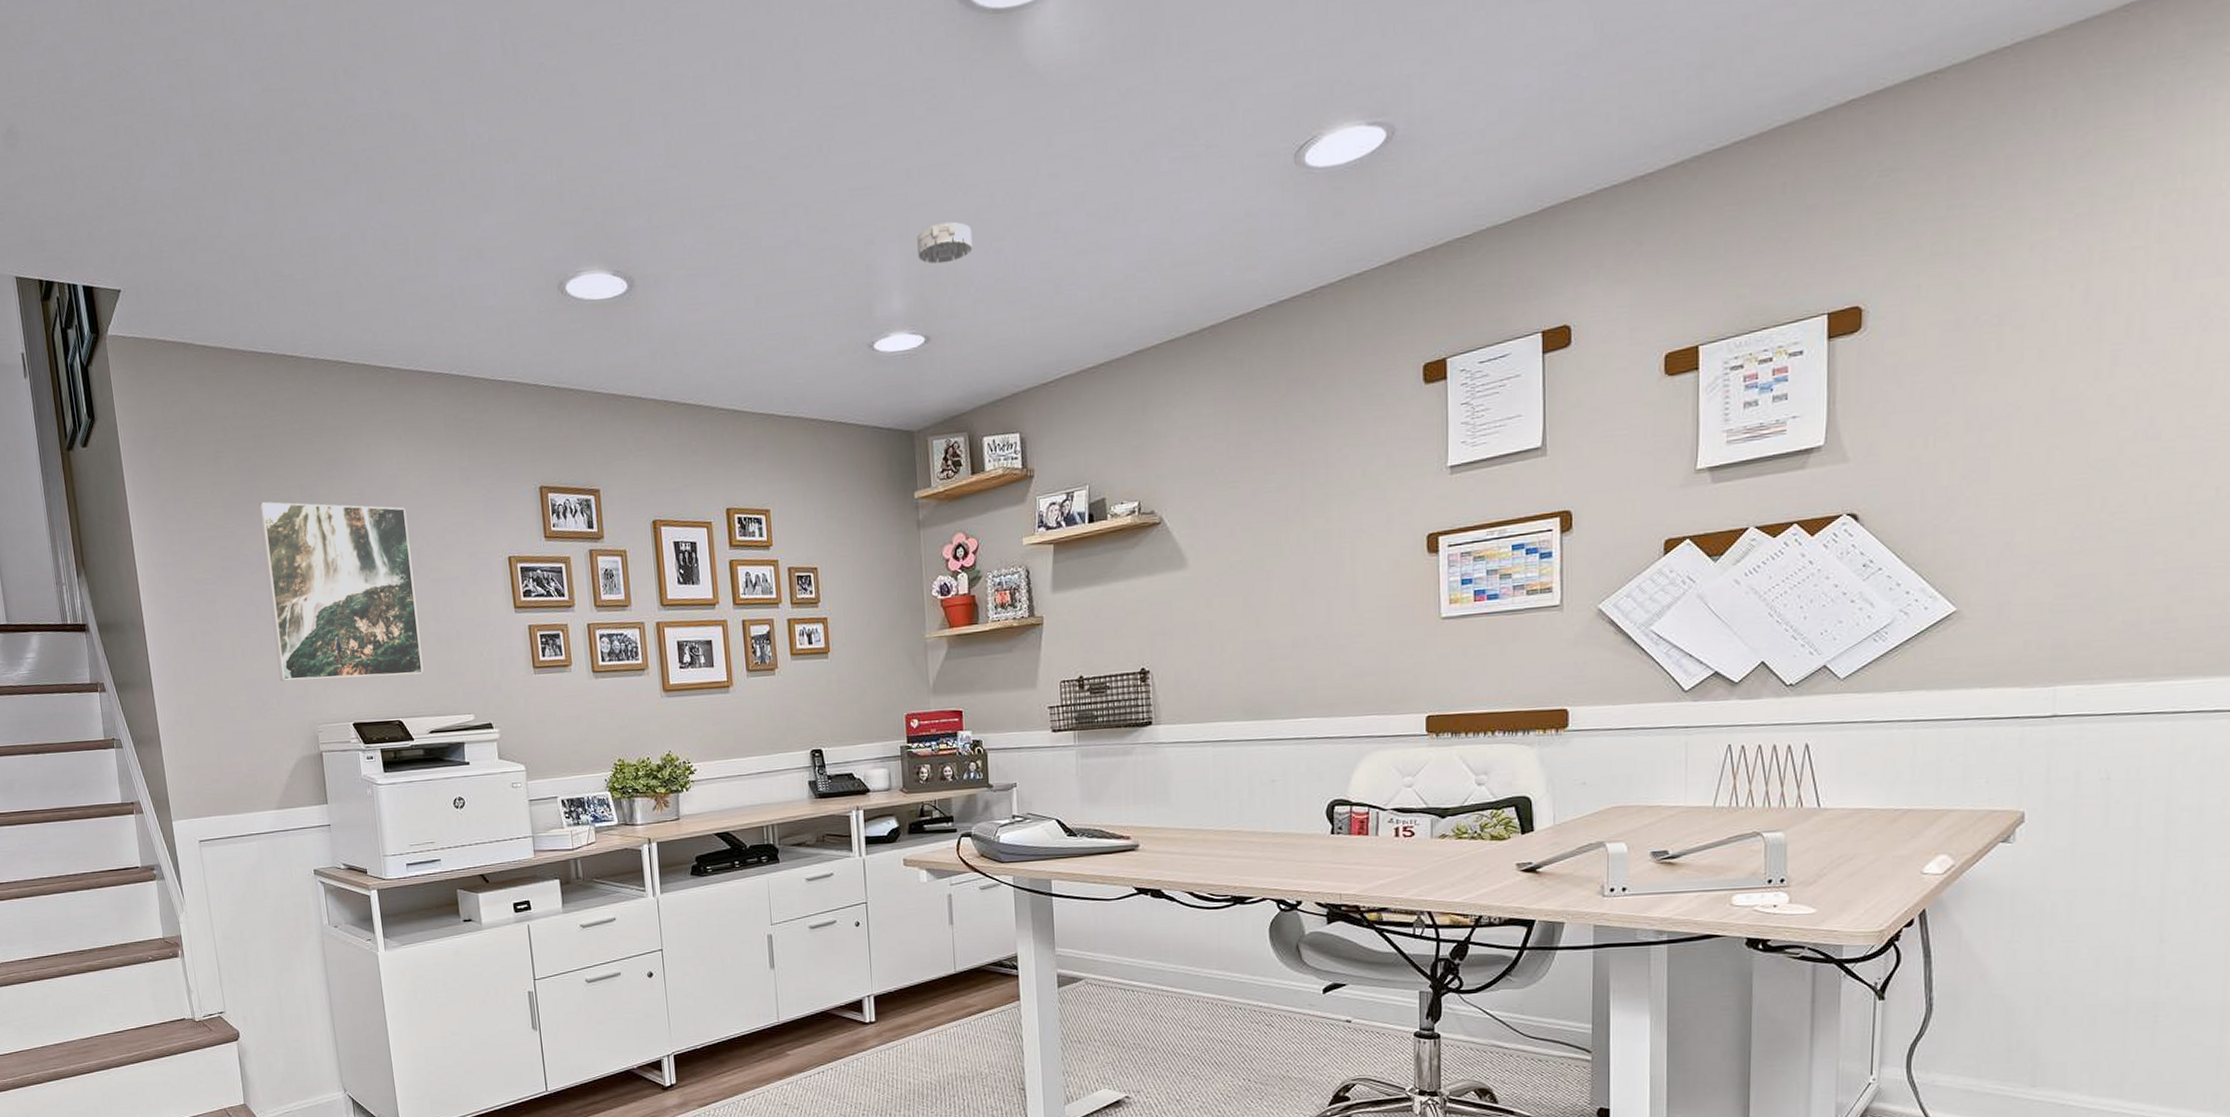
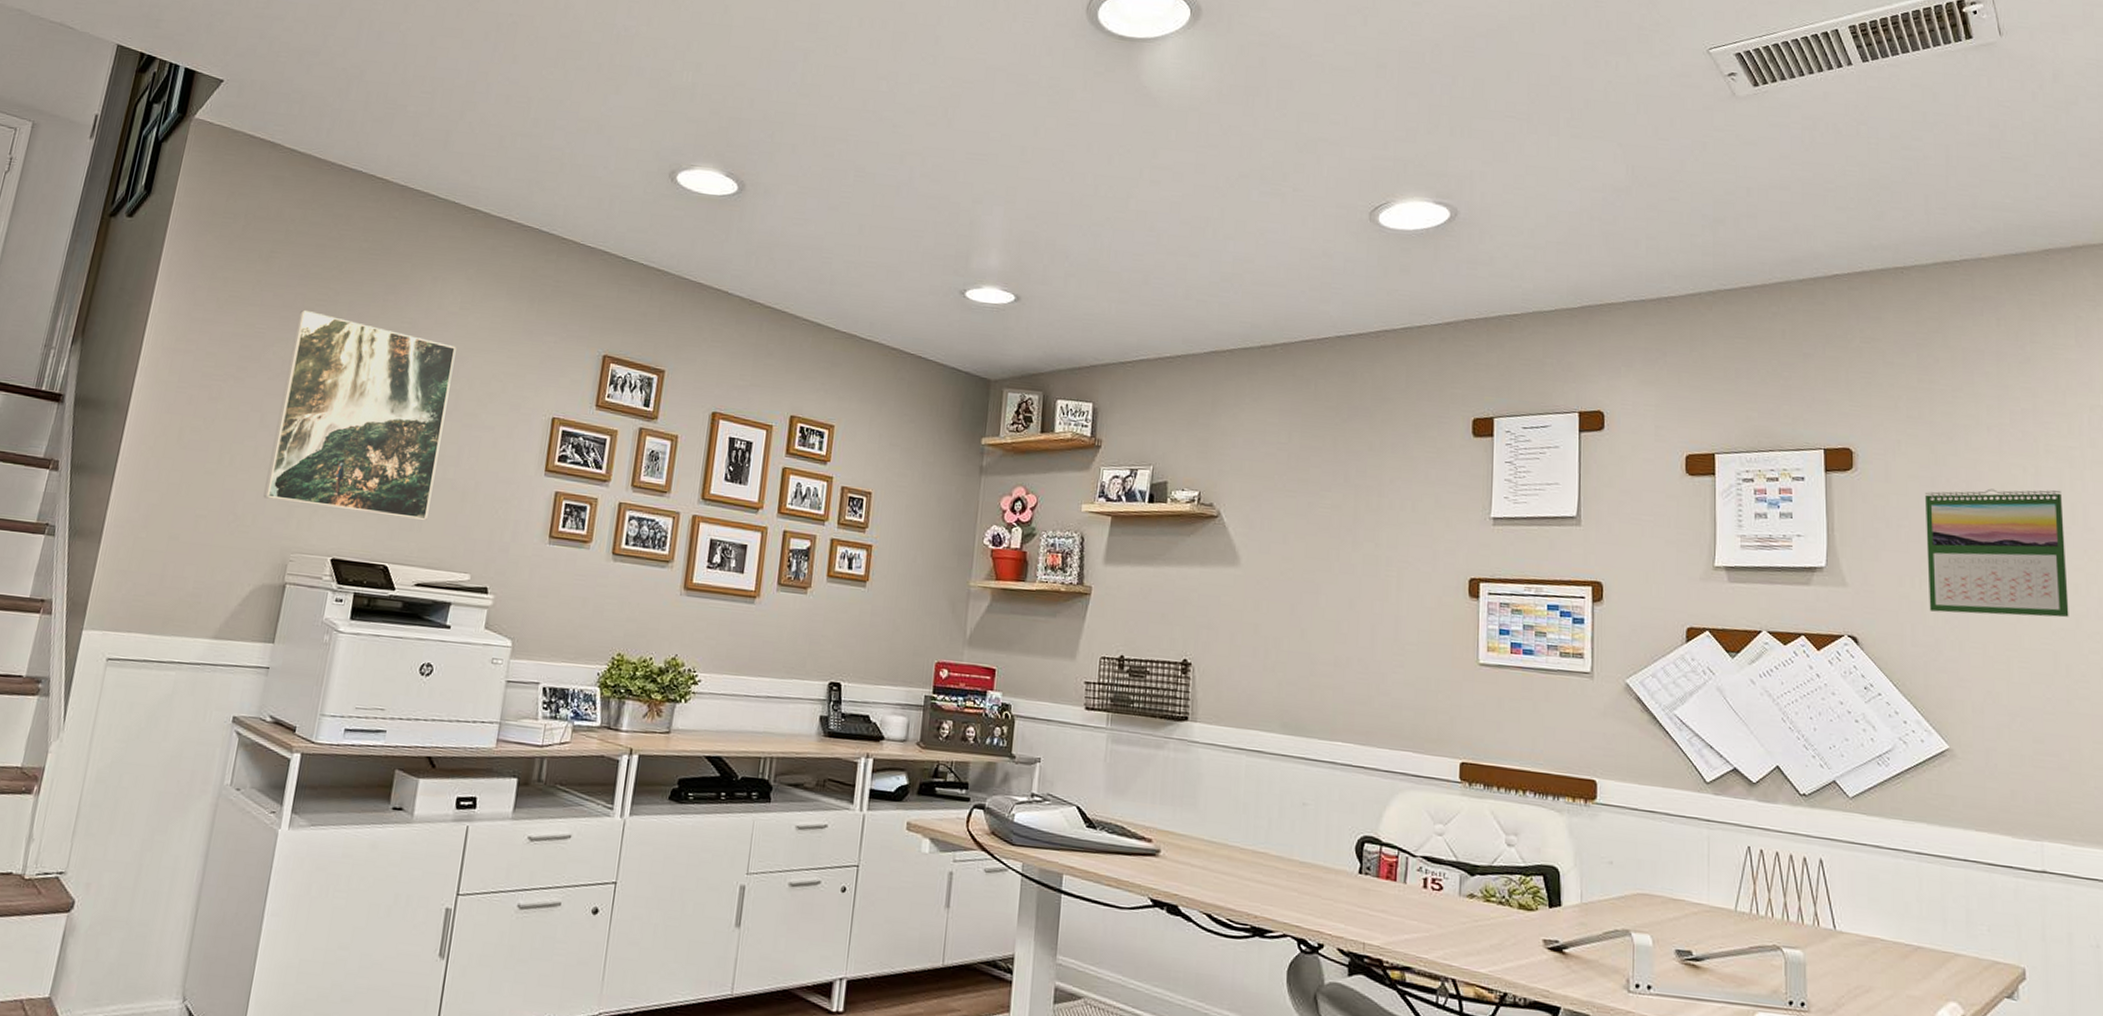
smoke detector: present [917,221,973,264] -> none [1020,199,1074,235]
calendar: none [1943,302,2116,470] -> present [1925,488,2069,618]

